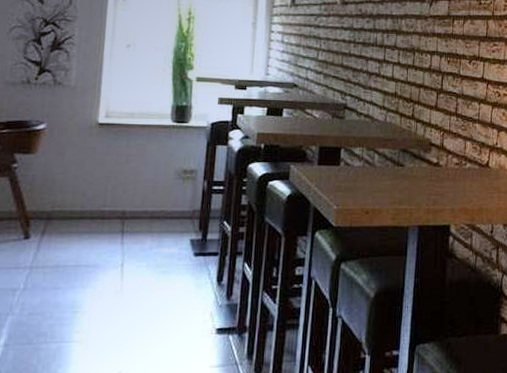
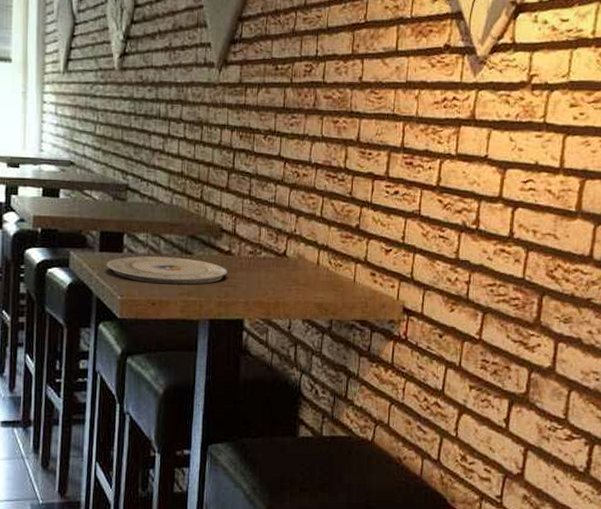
plate: none [324,168,436,194] -> present [106,255,228,285]

